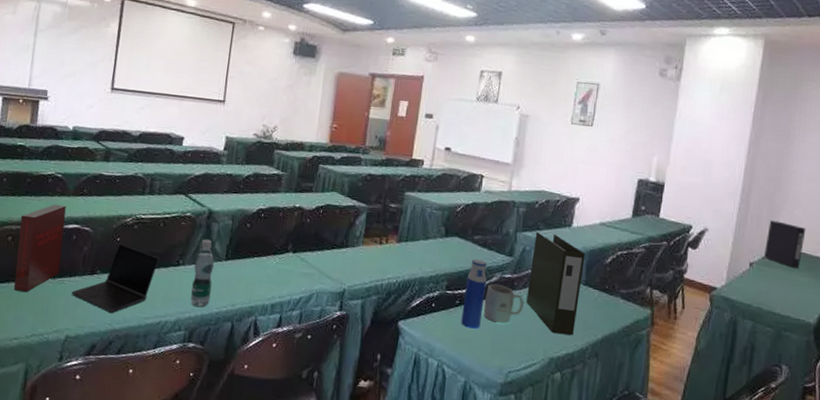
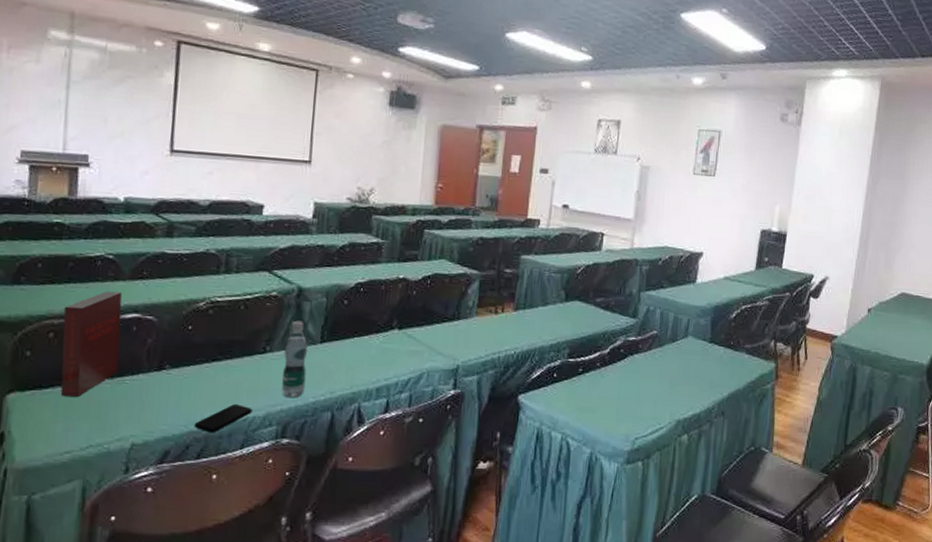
laptop computer: present [71,244,160,313] -> none [135,333,242,412]
smartphone: none [116,308,165,333] -> present [194,404,253,433]
water bottle: present [461,258,487,329] -> none [584,323,610,397]
mug: present [483,283,524,324] -> none [608,347,649,389]
binder: present [526,231,586,336] -> none [651,290,710,396]
binder: present [764,220,806,268] -> none [881,265,920,311]

